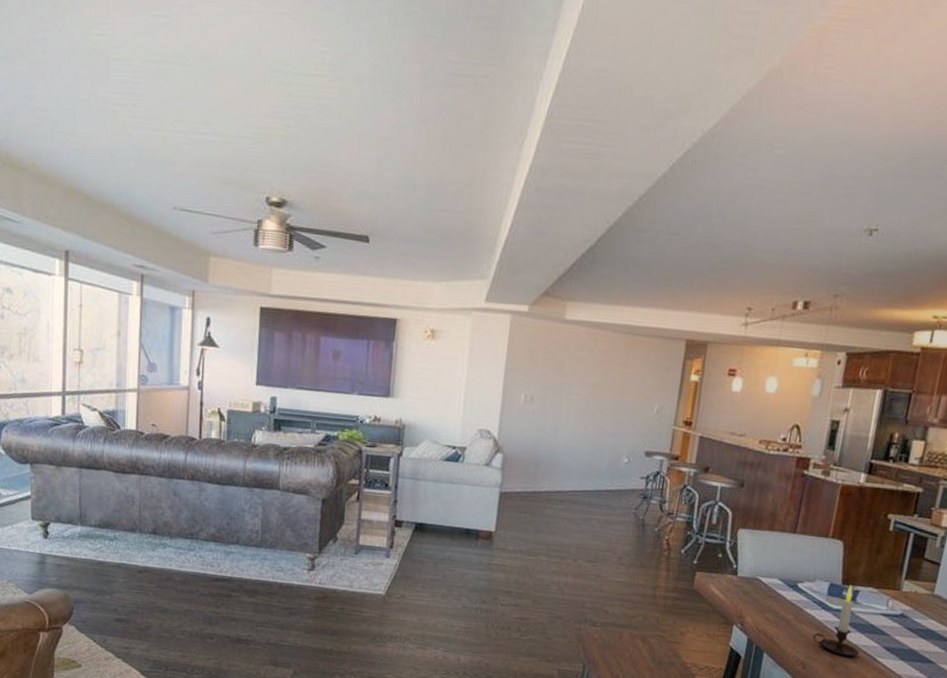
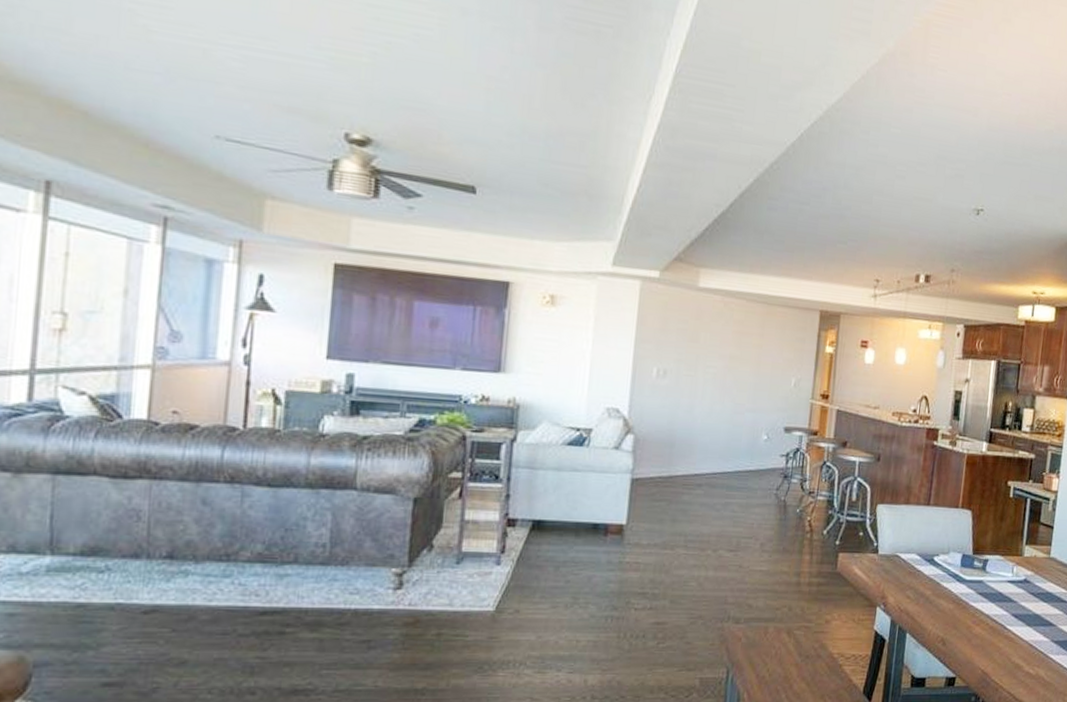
candle: present [812,584,860,656] -> none [950,554,992,627]

